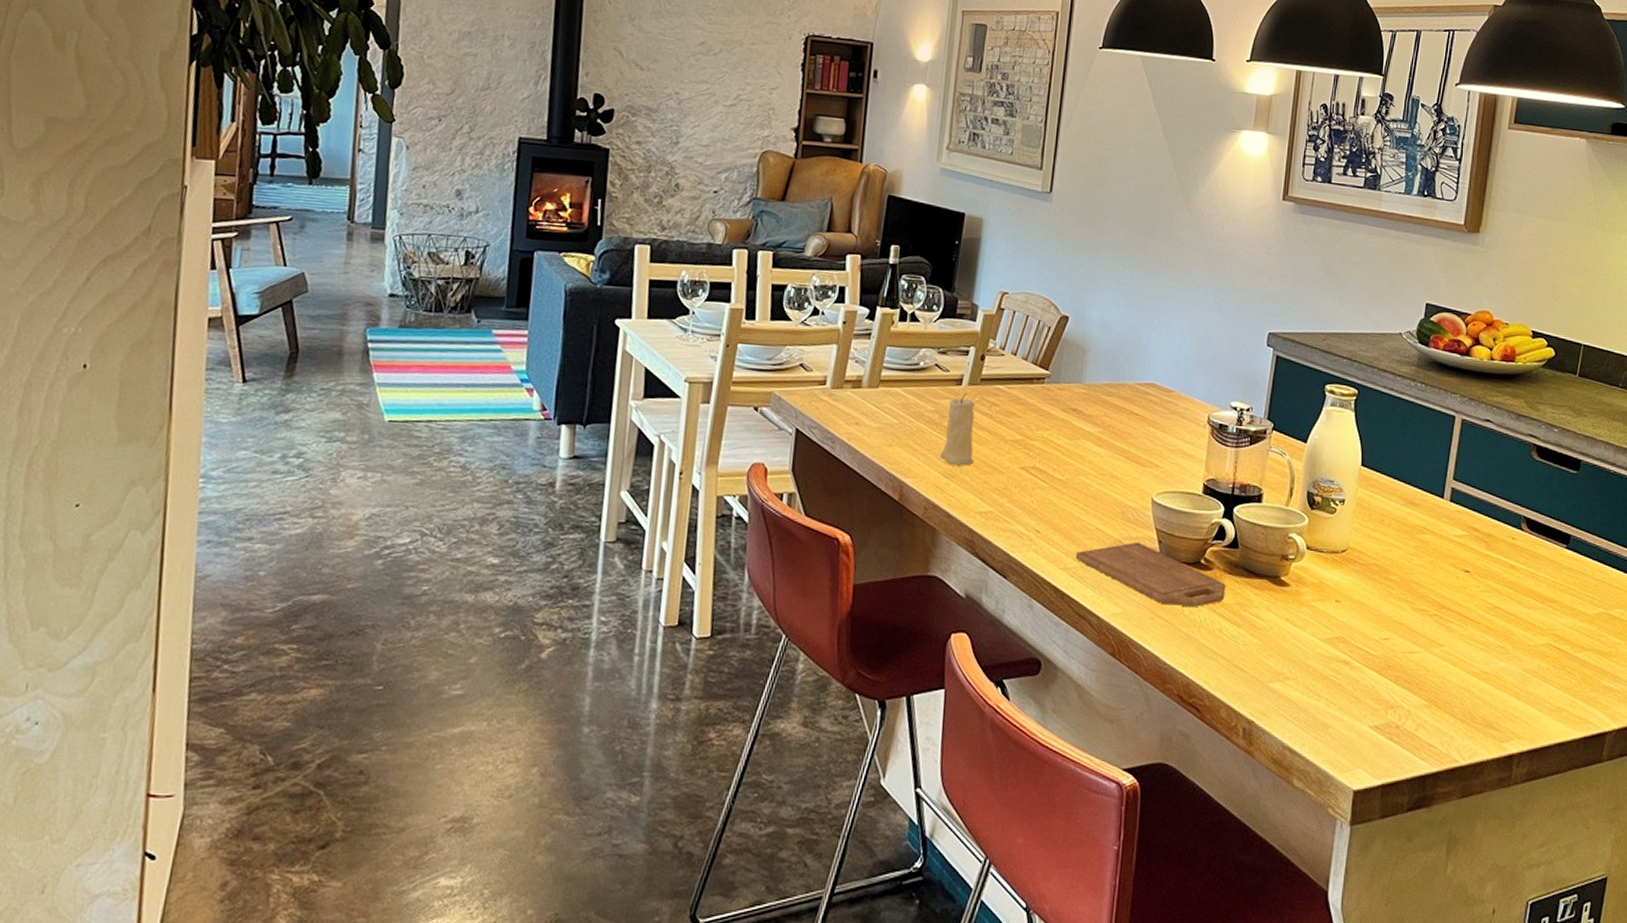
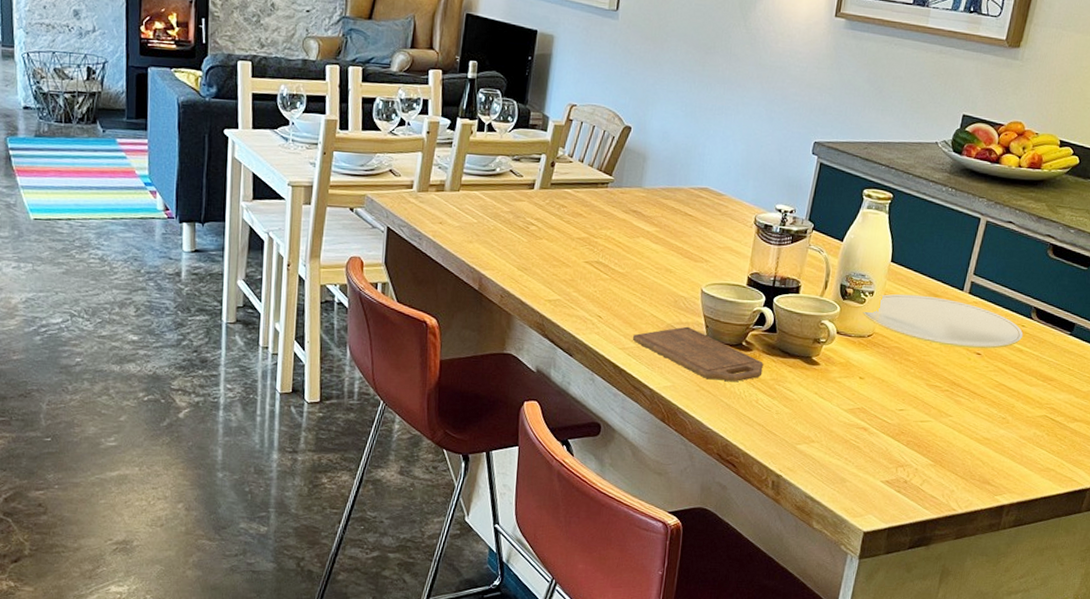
candle: present [939,393,975,466] -> none [514,196,546,261]
plate: none [1332,502,1515,566] -> present [861,294,1024,349]

